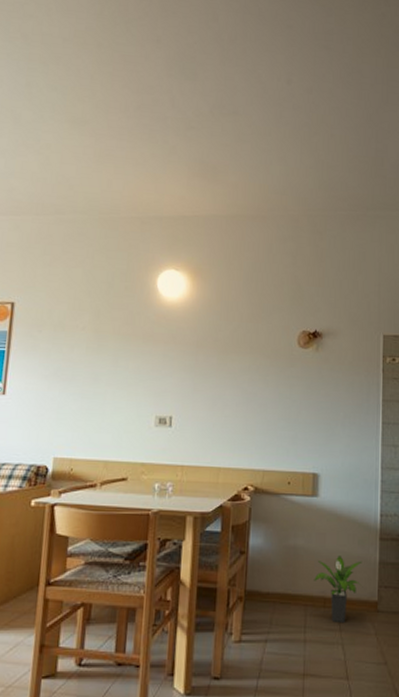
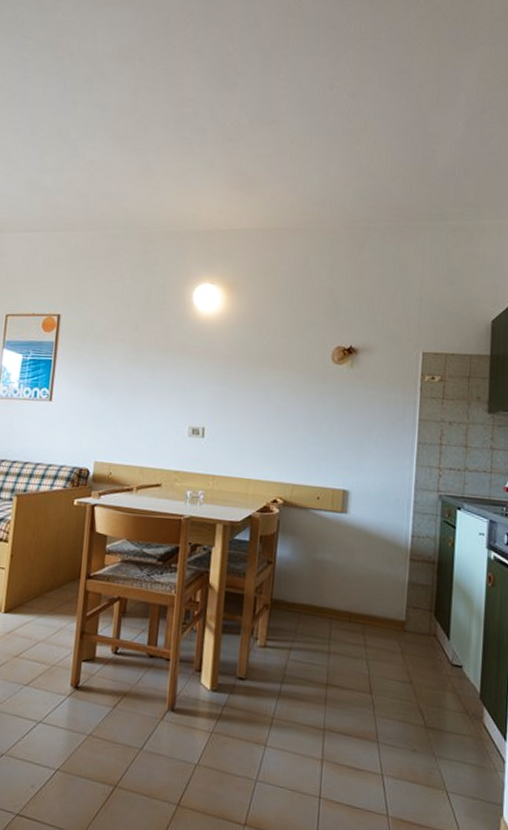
potted plant: present [314,556,363,622] -> none [340,573,391,638]

